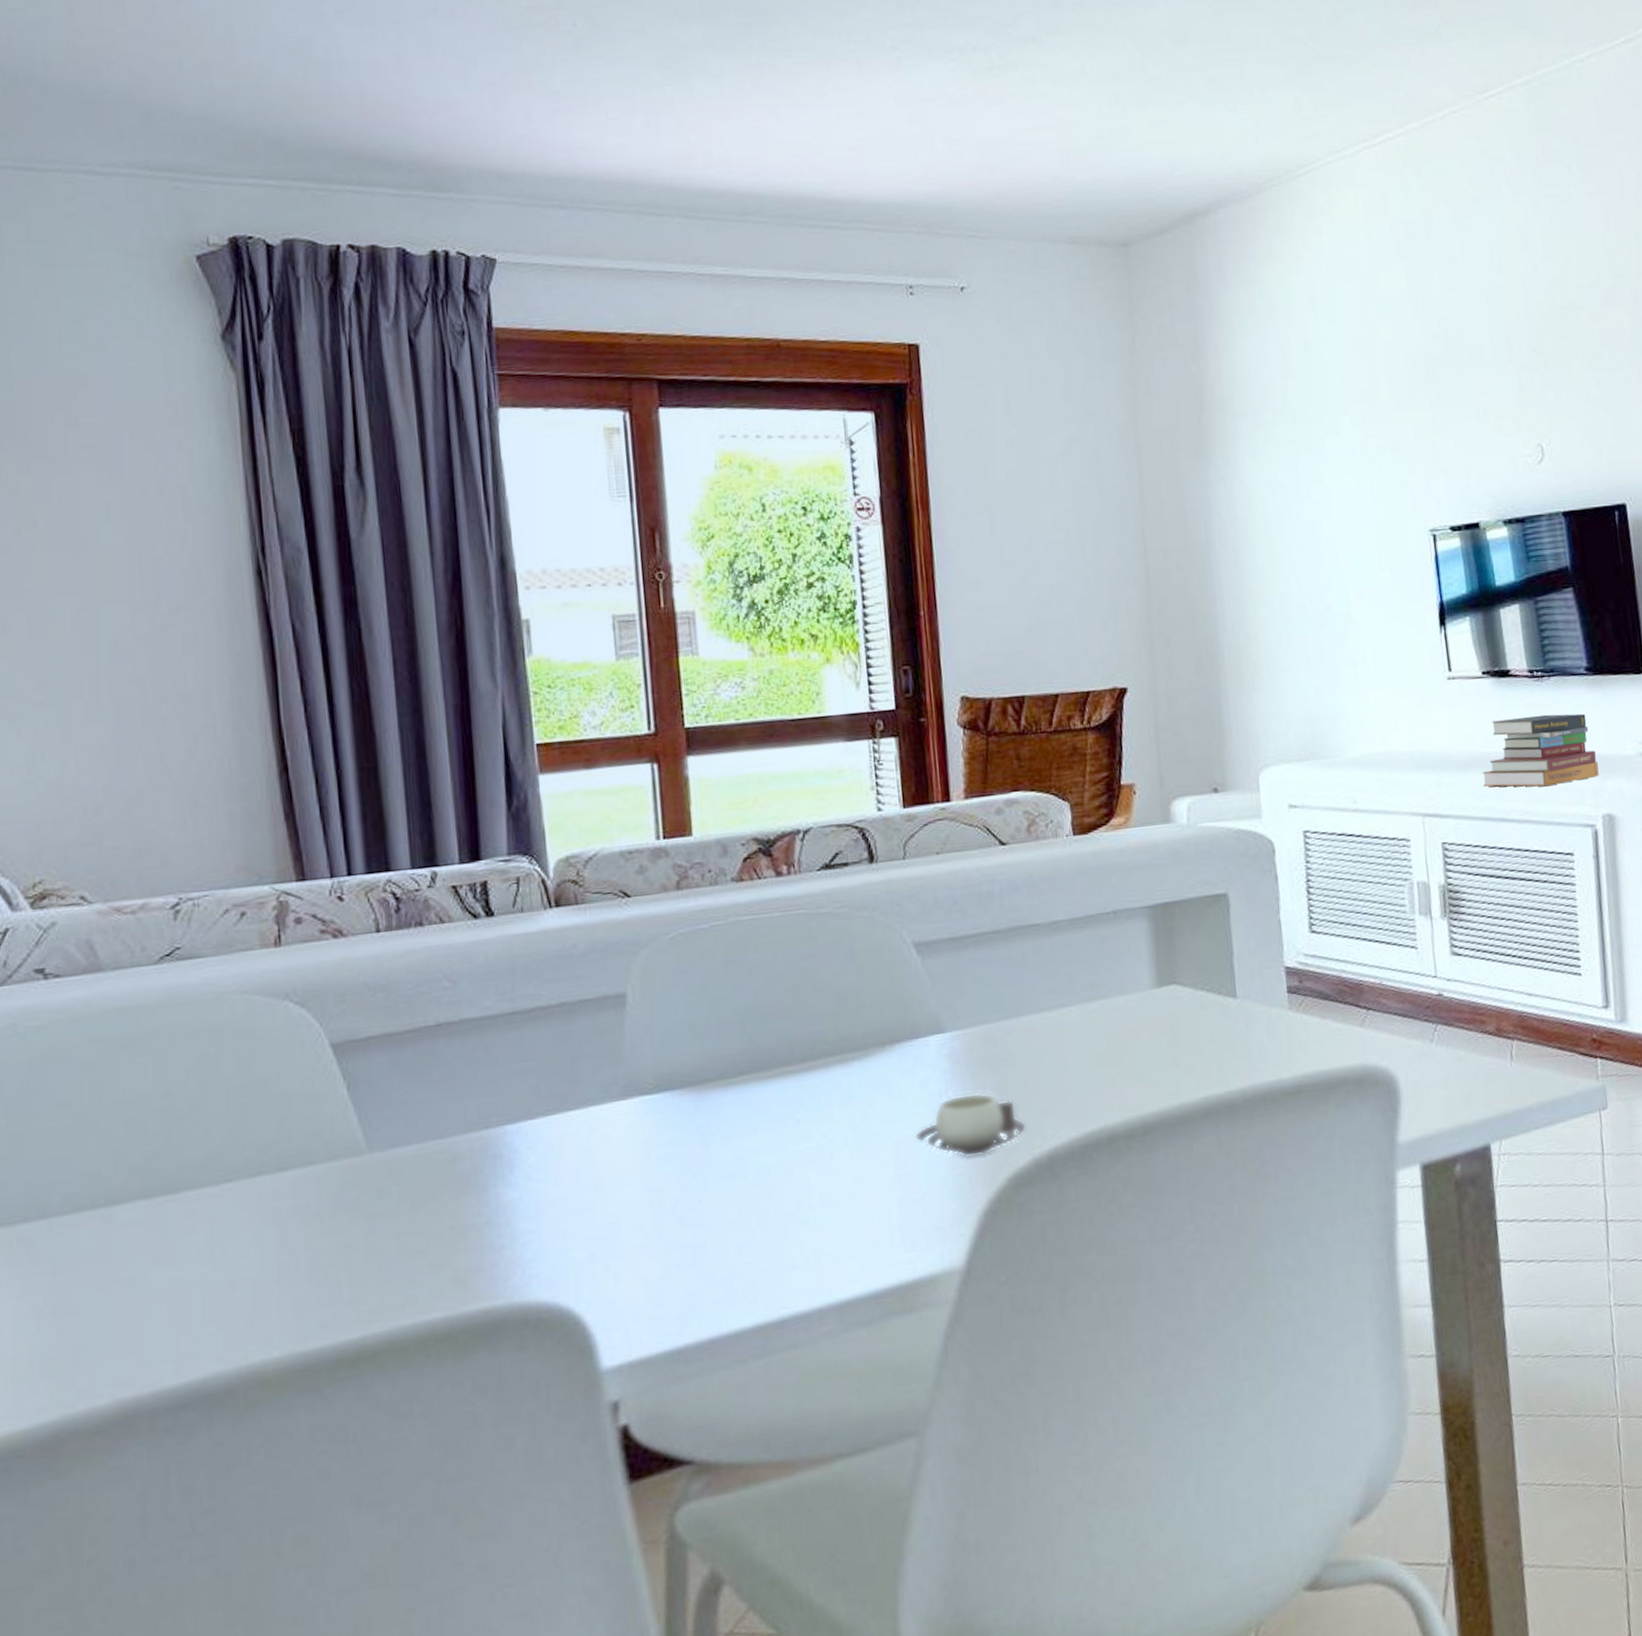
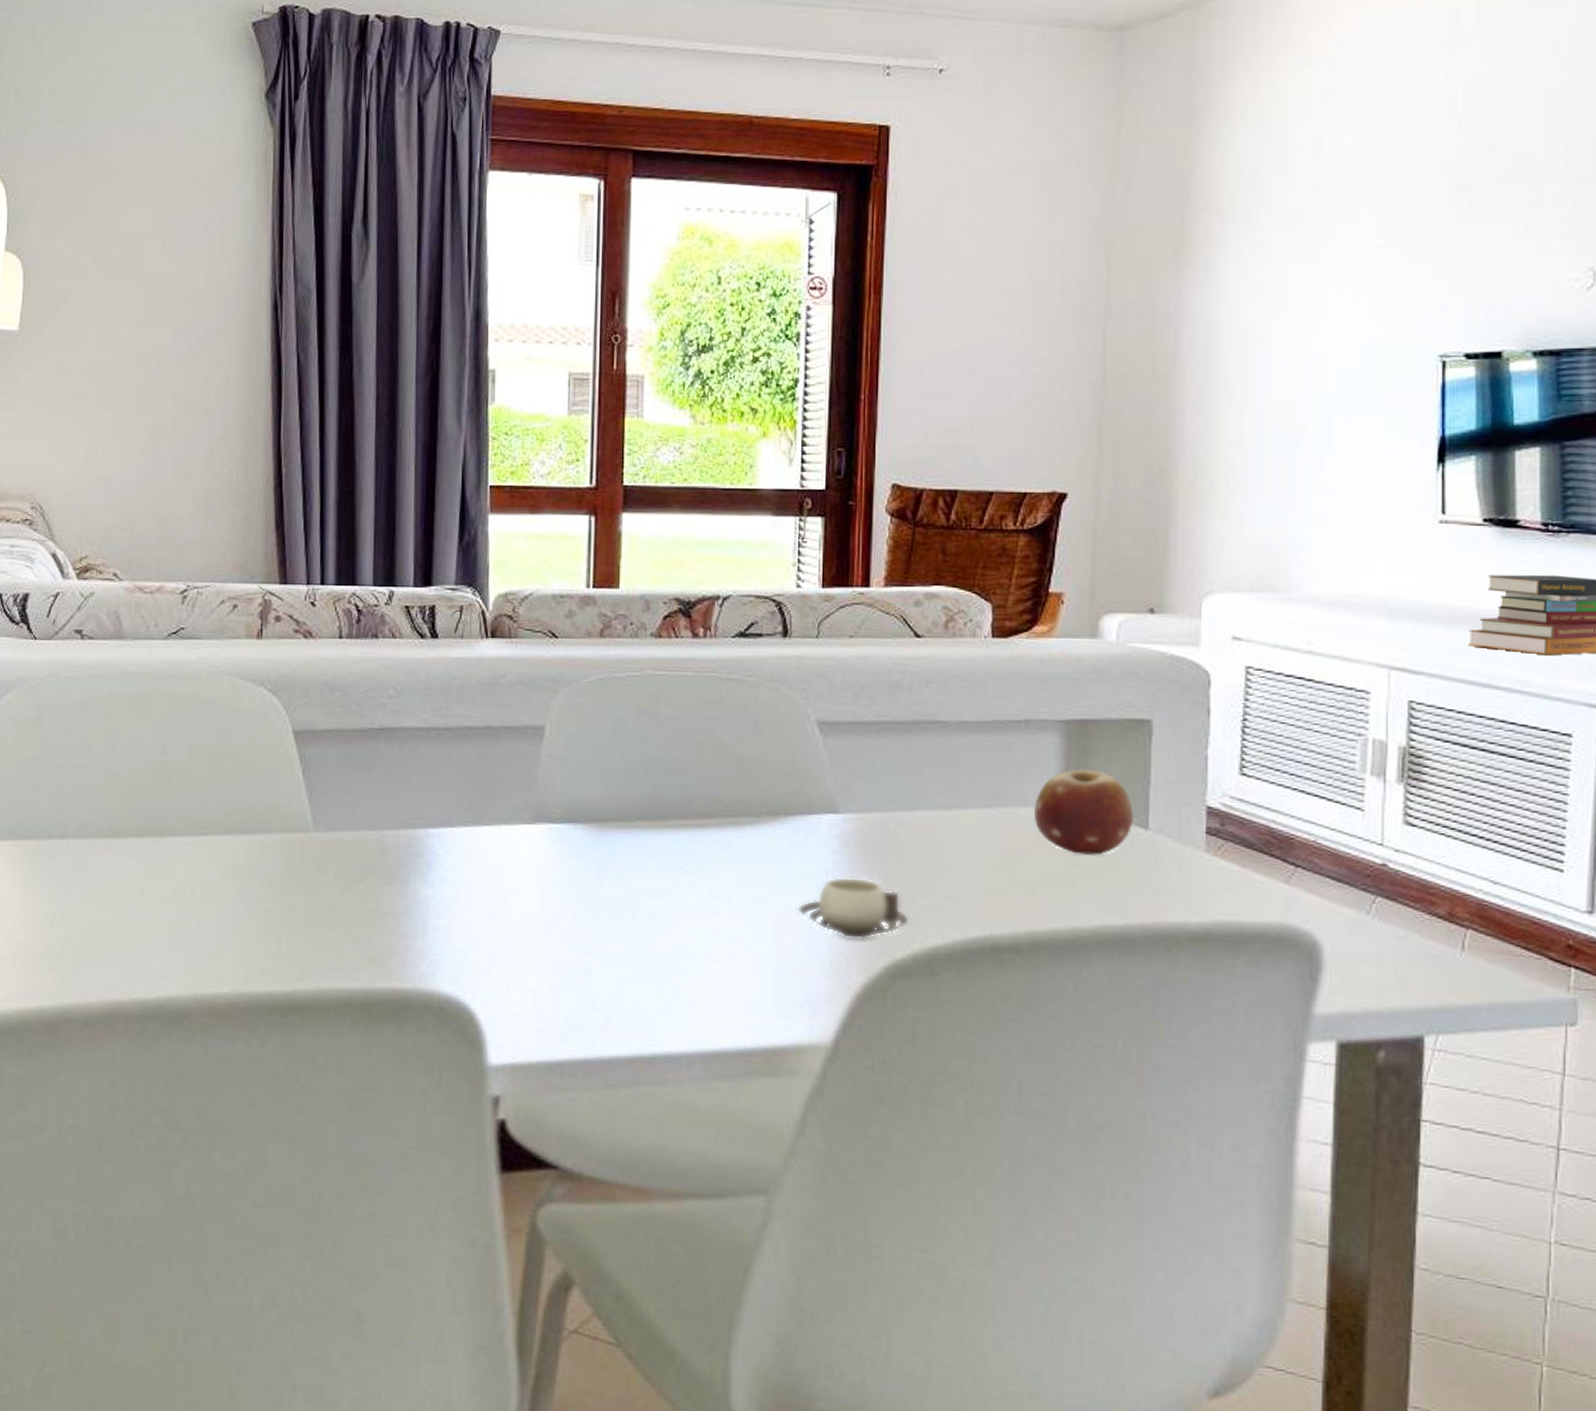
fruit: none [1130,949,1223,1033] -> present [1033,770,1134,855]

